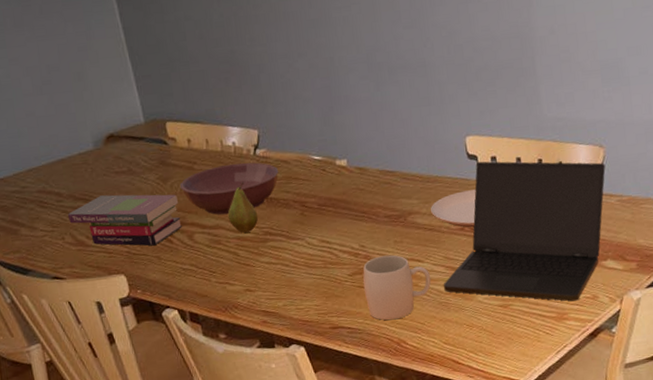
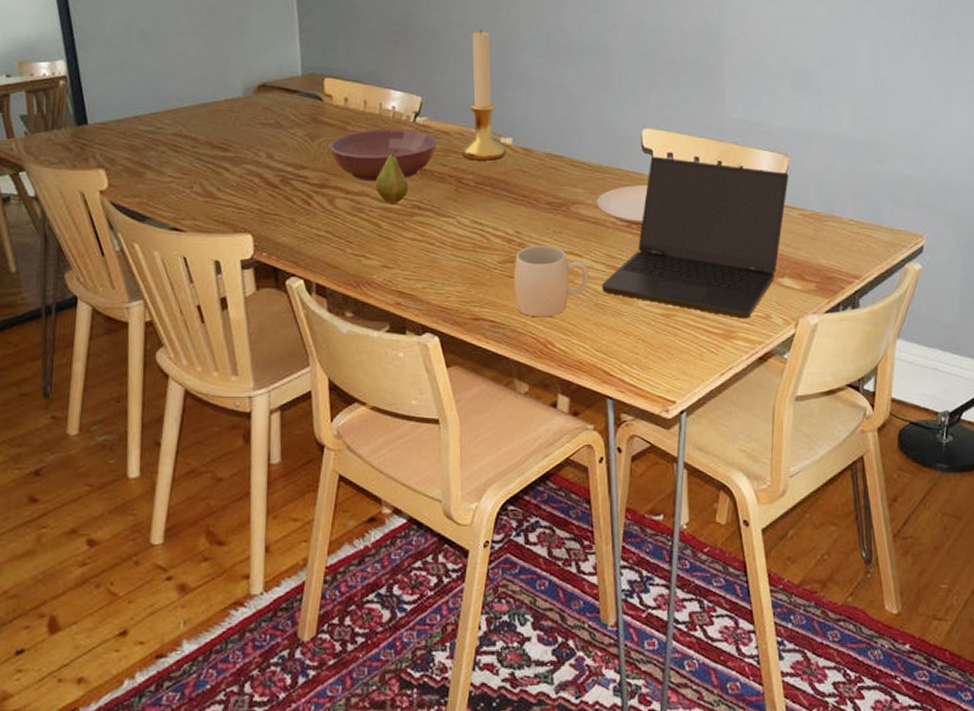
books: present [67,194,182,246] -> none [200,146,325,206]
candle holder: none [296,58,343,185] -> present [462,30,507,161]

